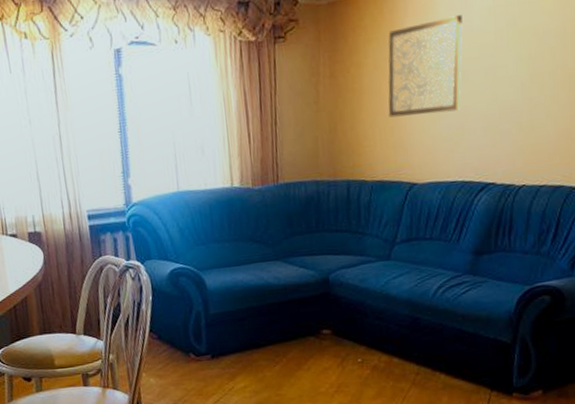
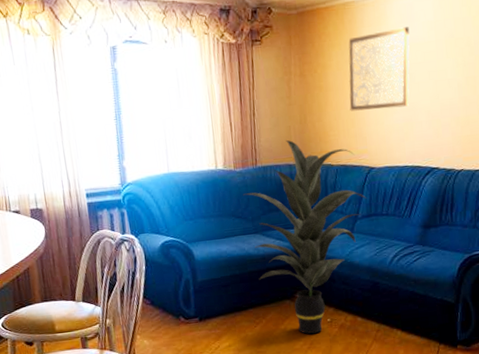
indoor plant: none [262,152,407,376] -> present [243,140,367,334]

